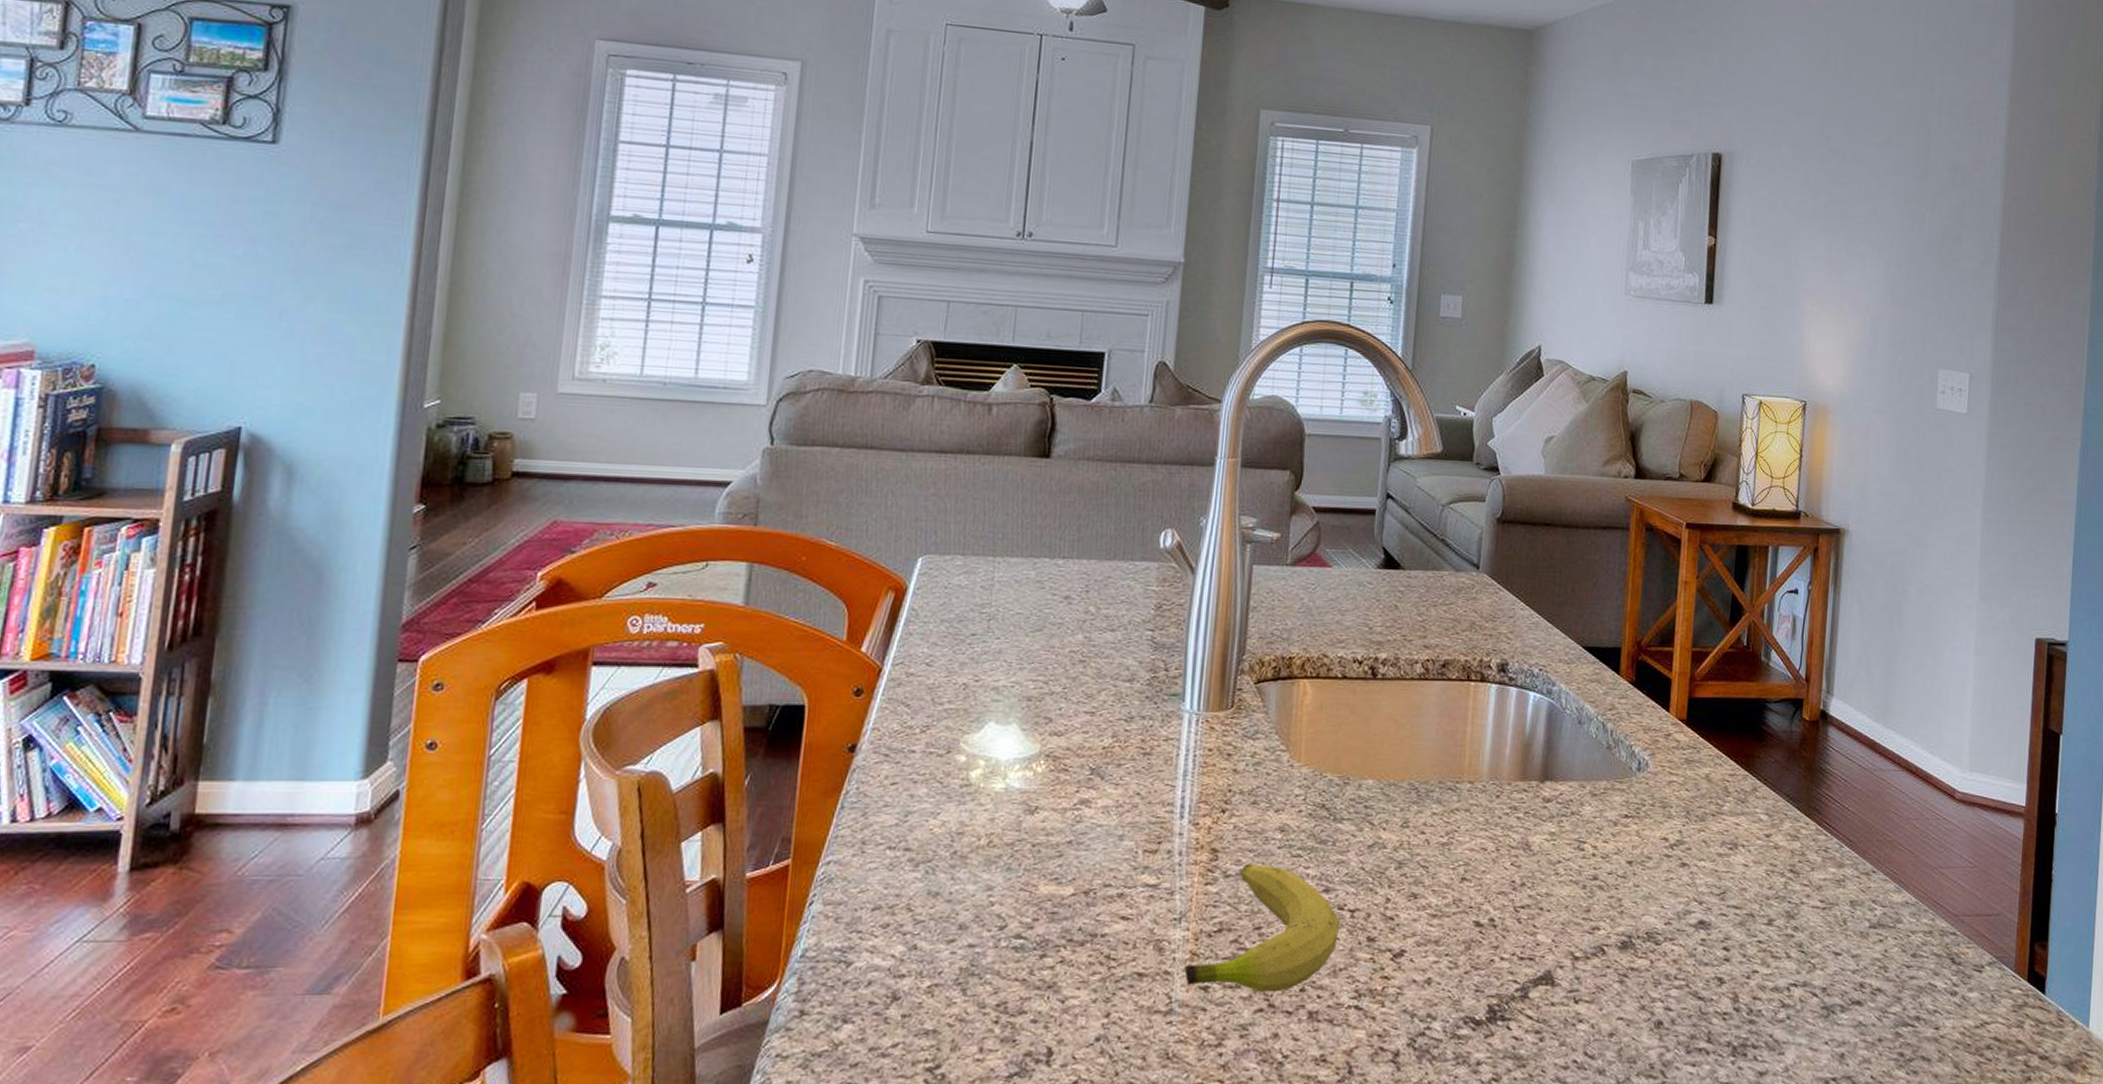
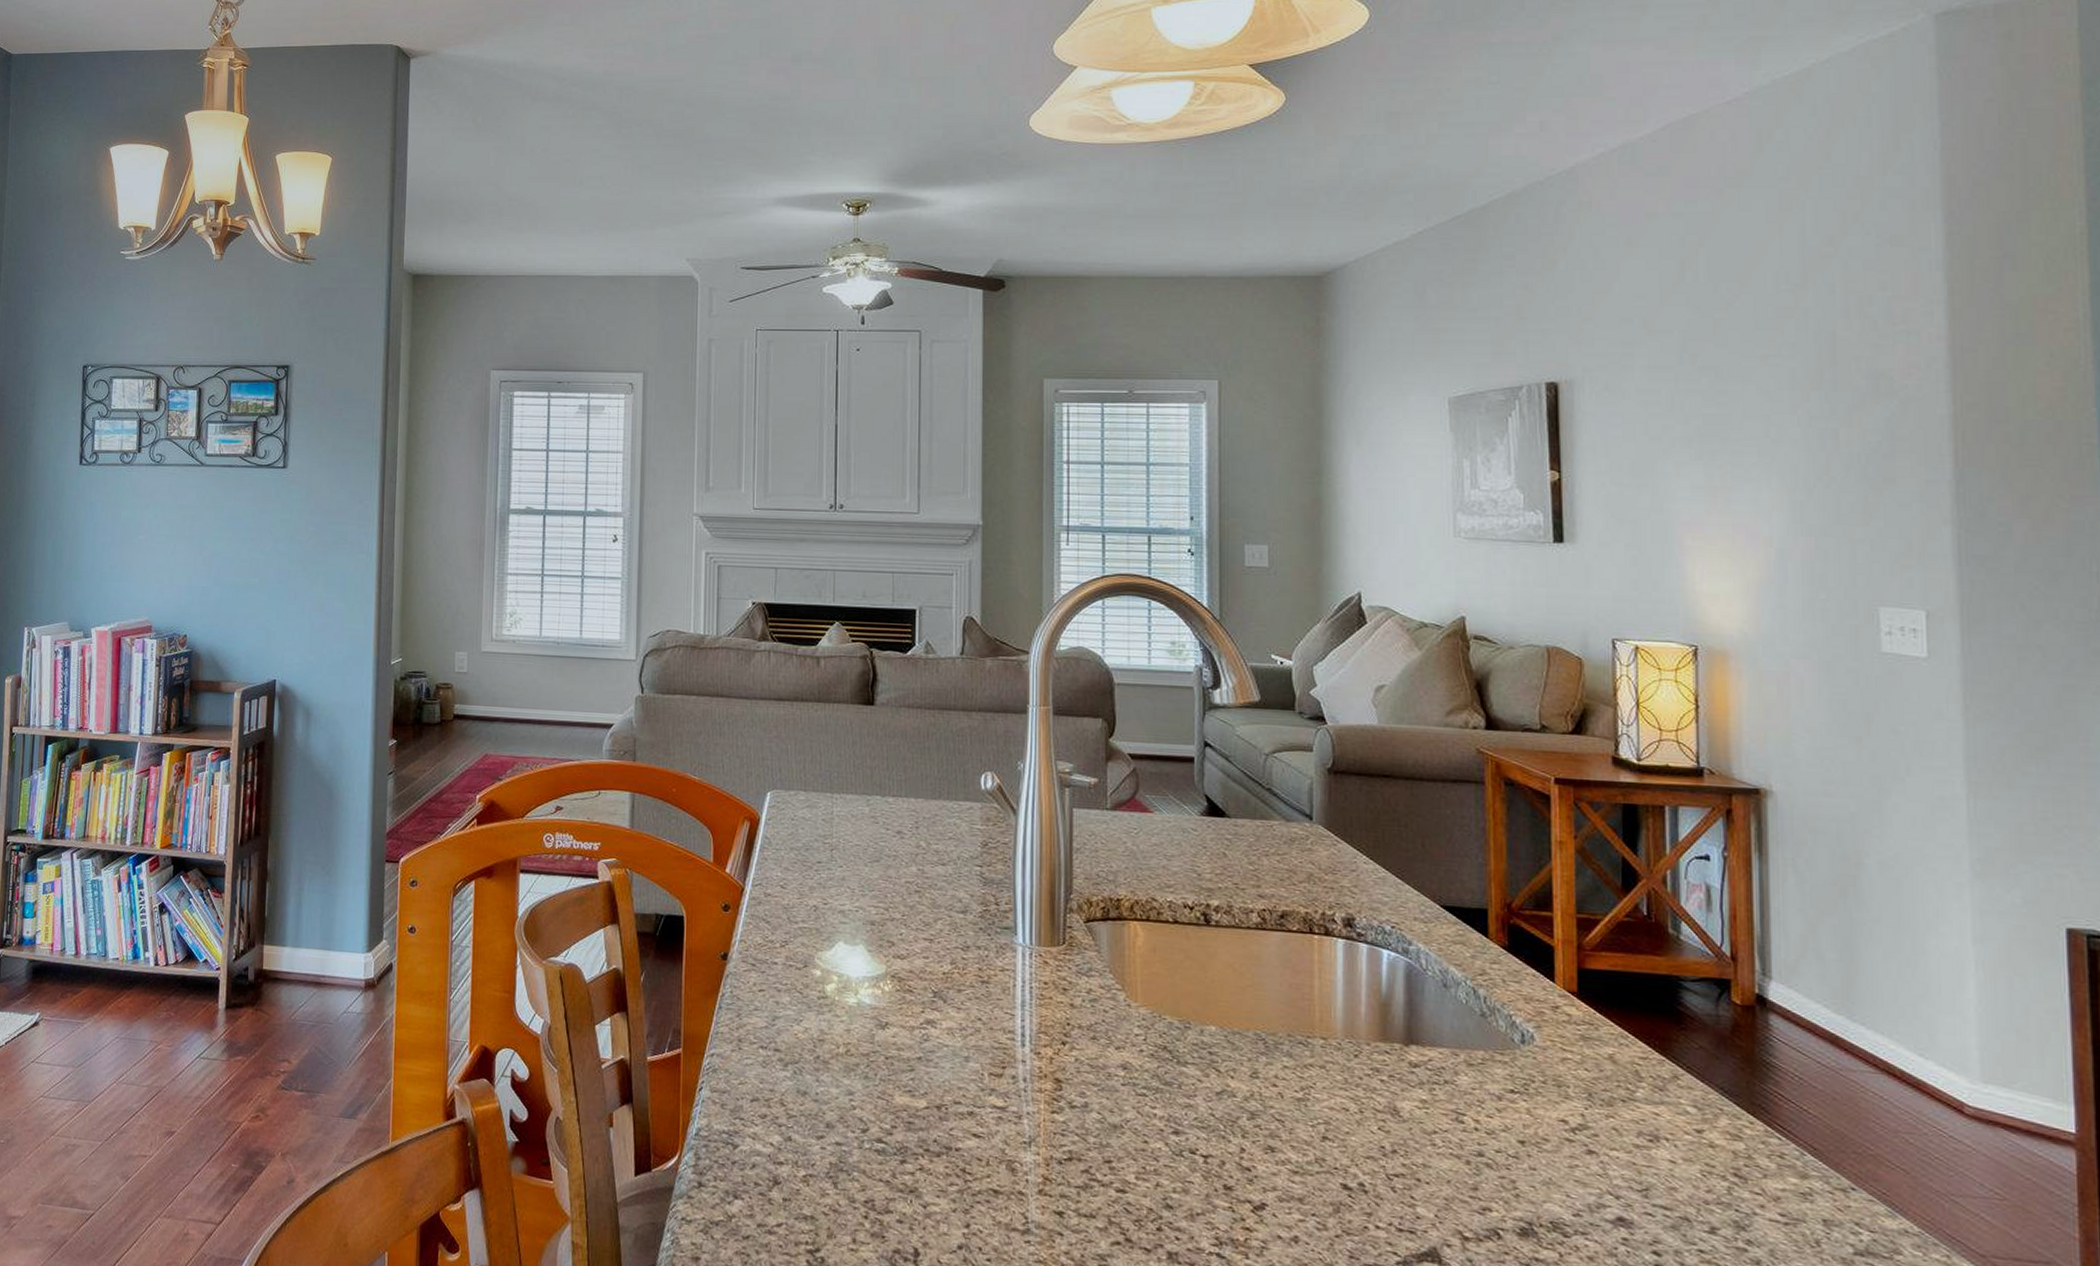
fruit: present [1185,862,1341,992] -> none [1040,1096,1194,1228]

